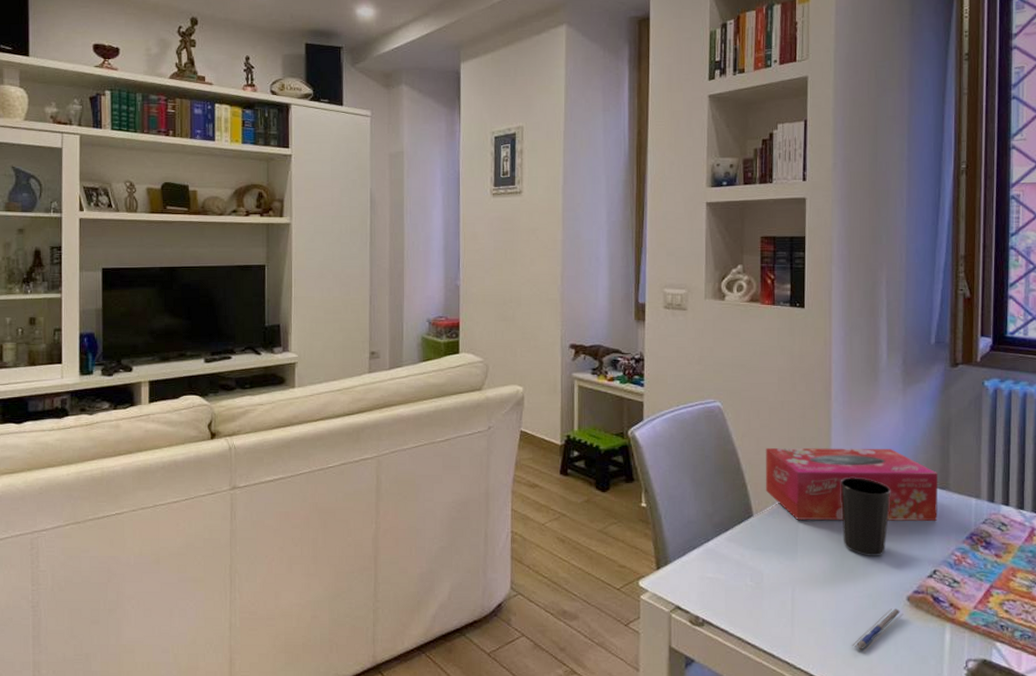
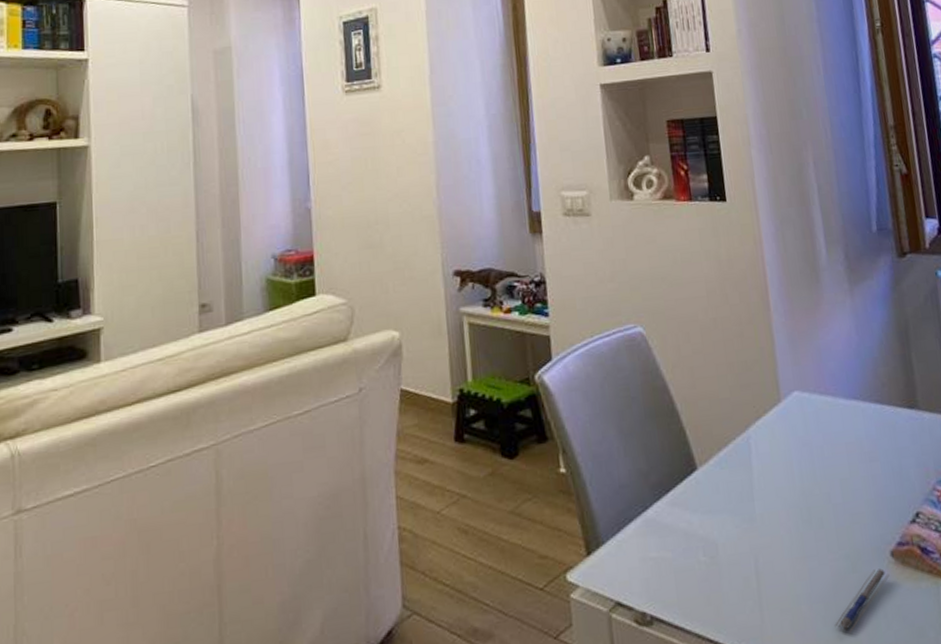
tissue box: present [765,447,938,521] -> none [702,364,911,468]
cup: present [840,478,891,556] -> none [793,404,857,505]

